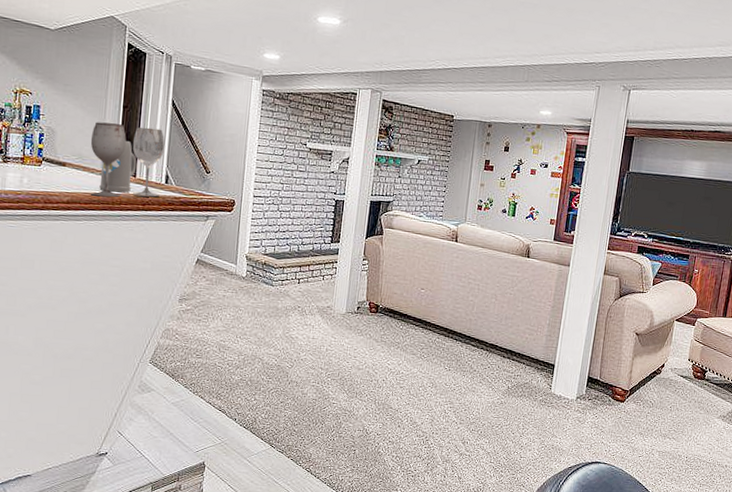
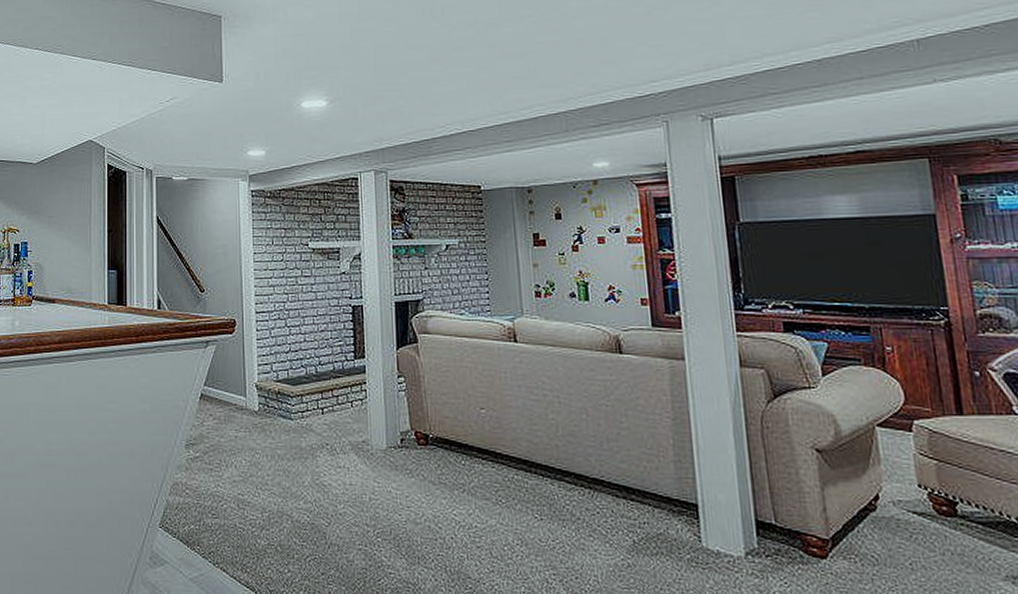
wineglass: present [90,122,165,198] -> none [78,249,154,332]
beer mug: present [99,141,137,193] -> none [90,268,126,325]

